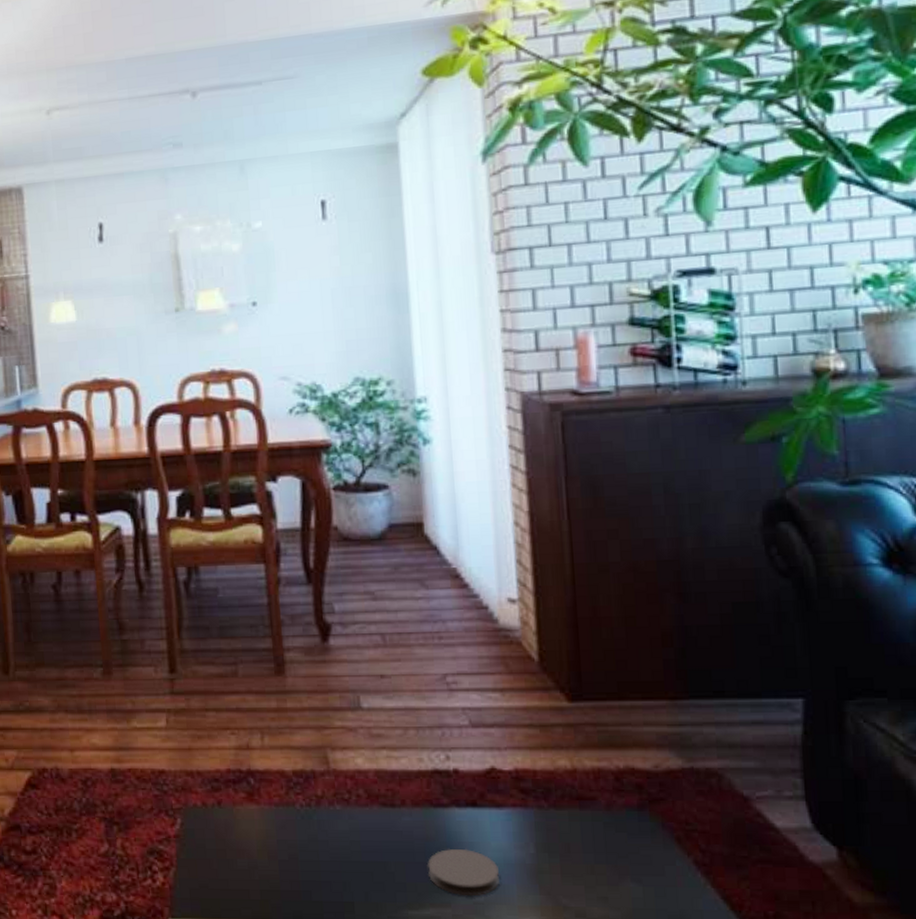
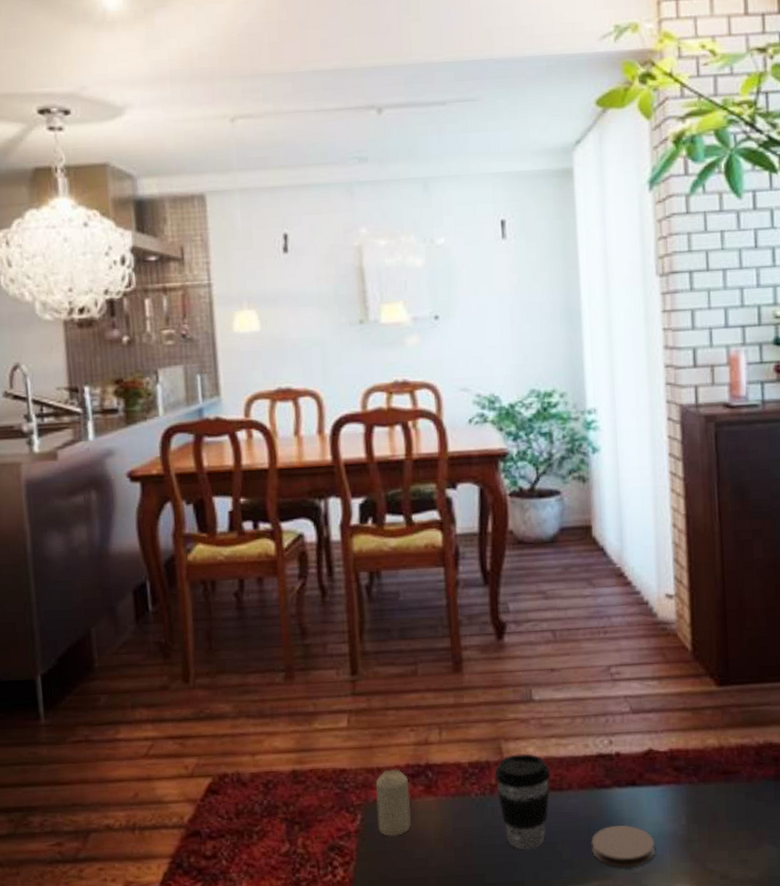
candle: none [195,773,233,845] -> present [375,769,411,837]
coffee cup: none [320,764,382,867] -> present [494,753,551,849]

